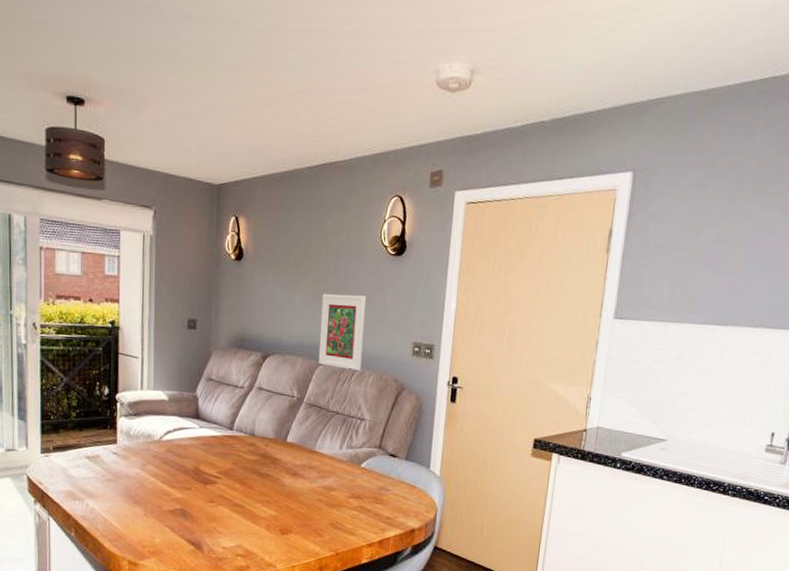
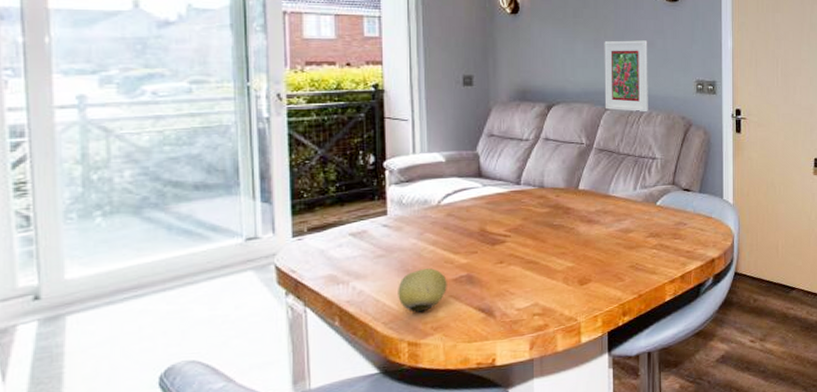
fruit: none [122,497,164,536] -> present [398,268,447,313]

